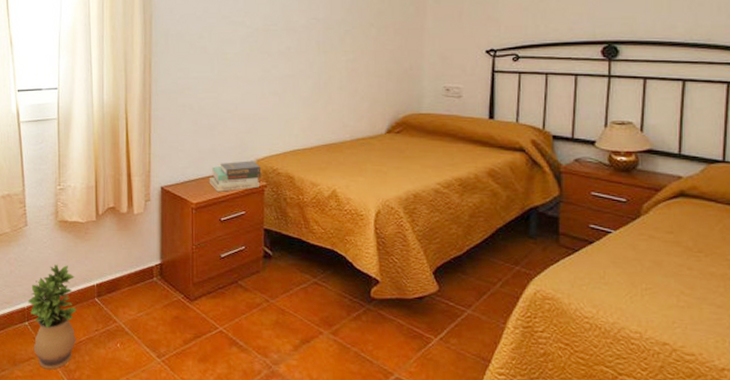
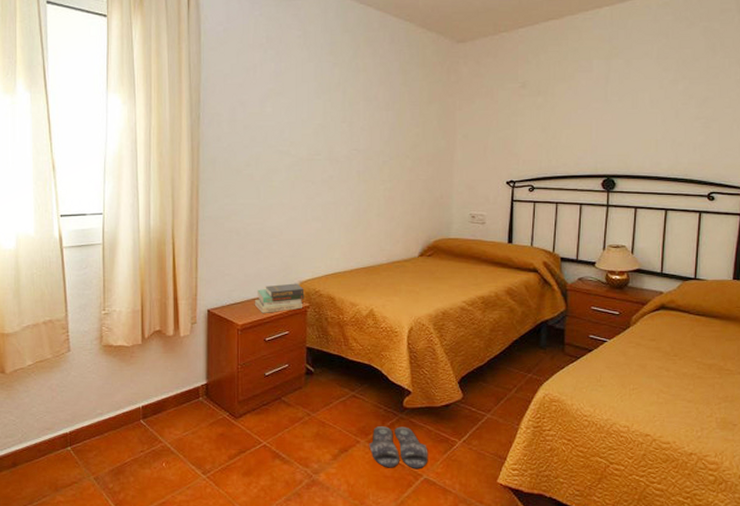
potted plant: present [28,264,77,370] -> none [71,388,122,493]
slippers: none [333,317,400,367] -> present [369,426,428,470]

